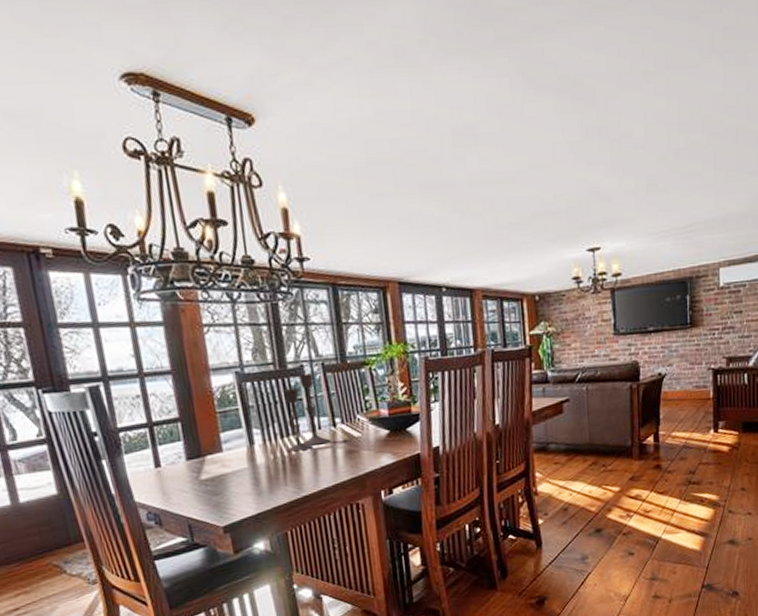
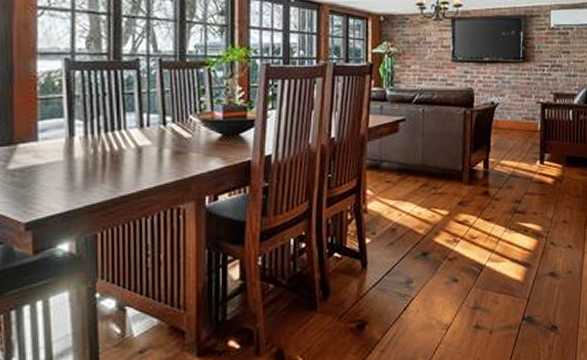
candlestick: present [282,373,330,452] -> none [108,68,158,148]

